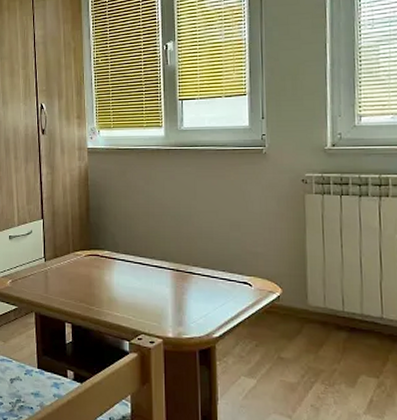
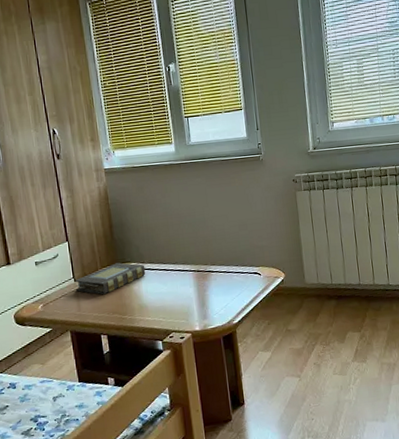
book: none [45,248,119,281] -> present [74,262,146,295]

